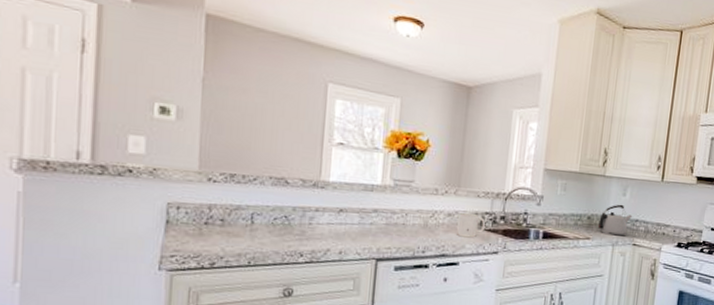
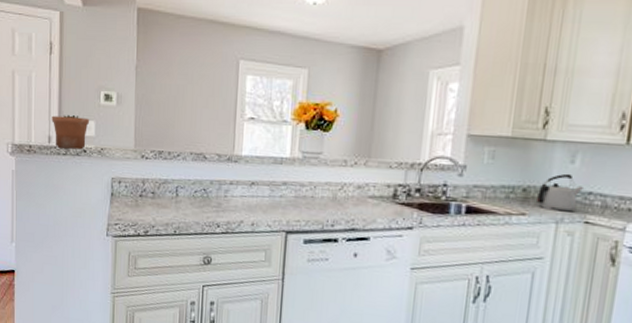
planter: none [82,127,139,169] -> present [52,115,90,150]
mug: present [456,213,486,238] -> none [366,185,399,212]

